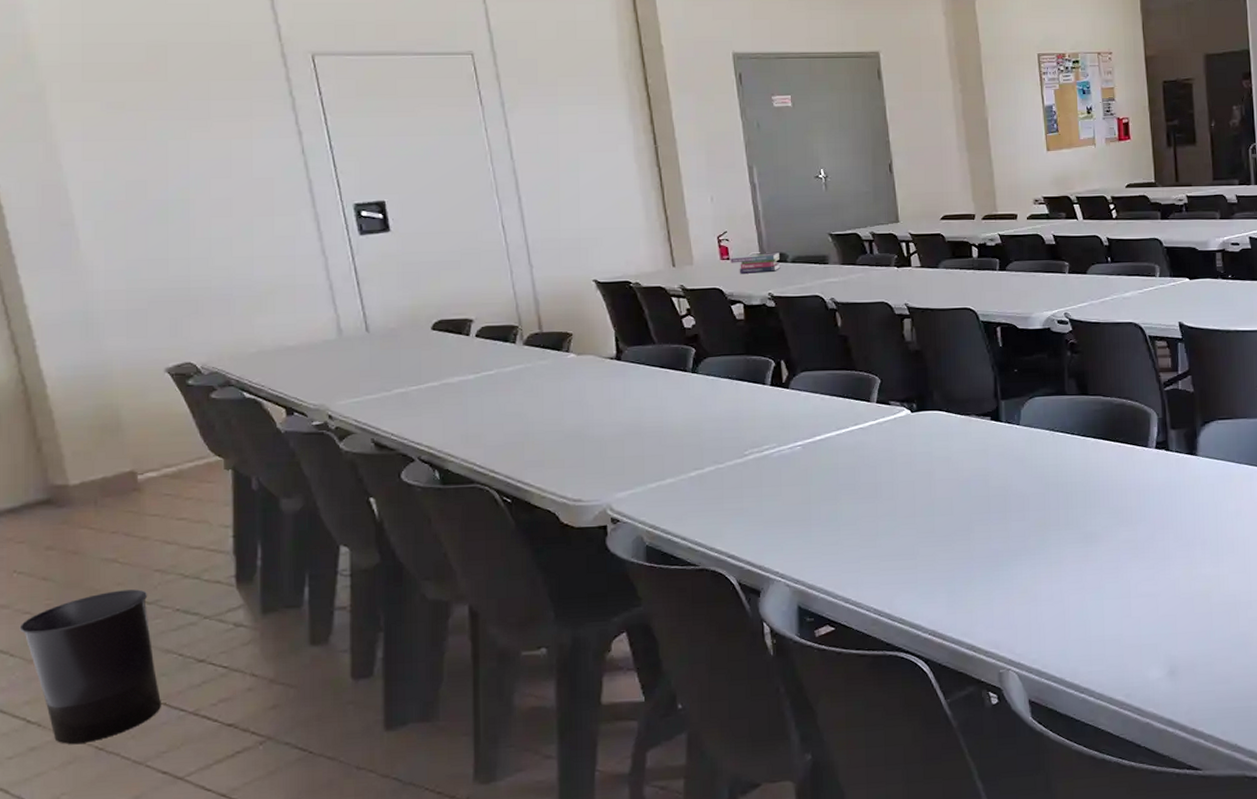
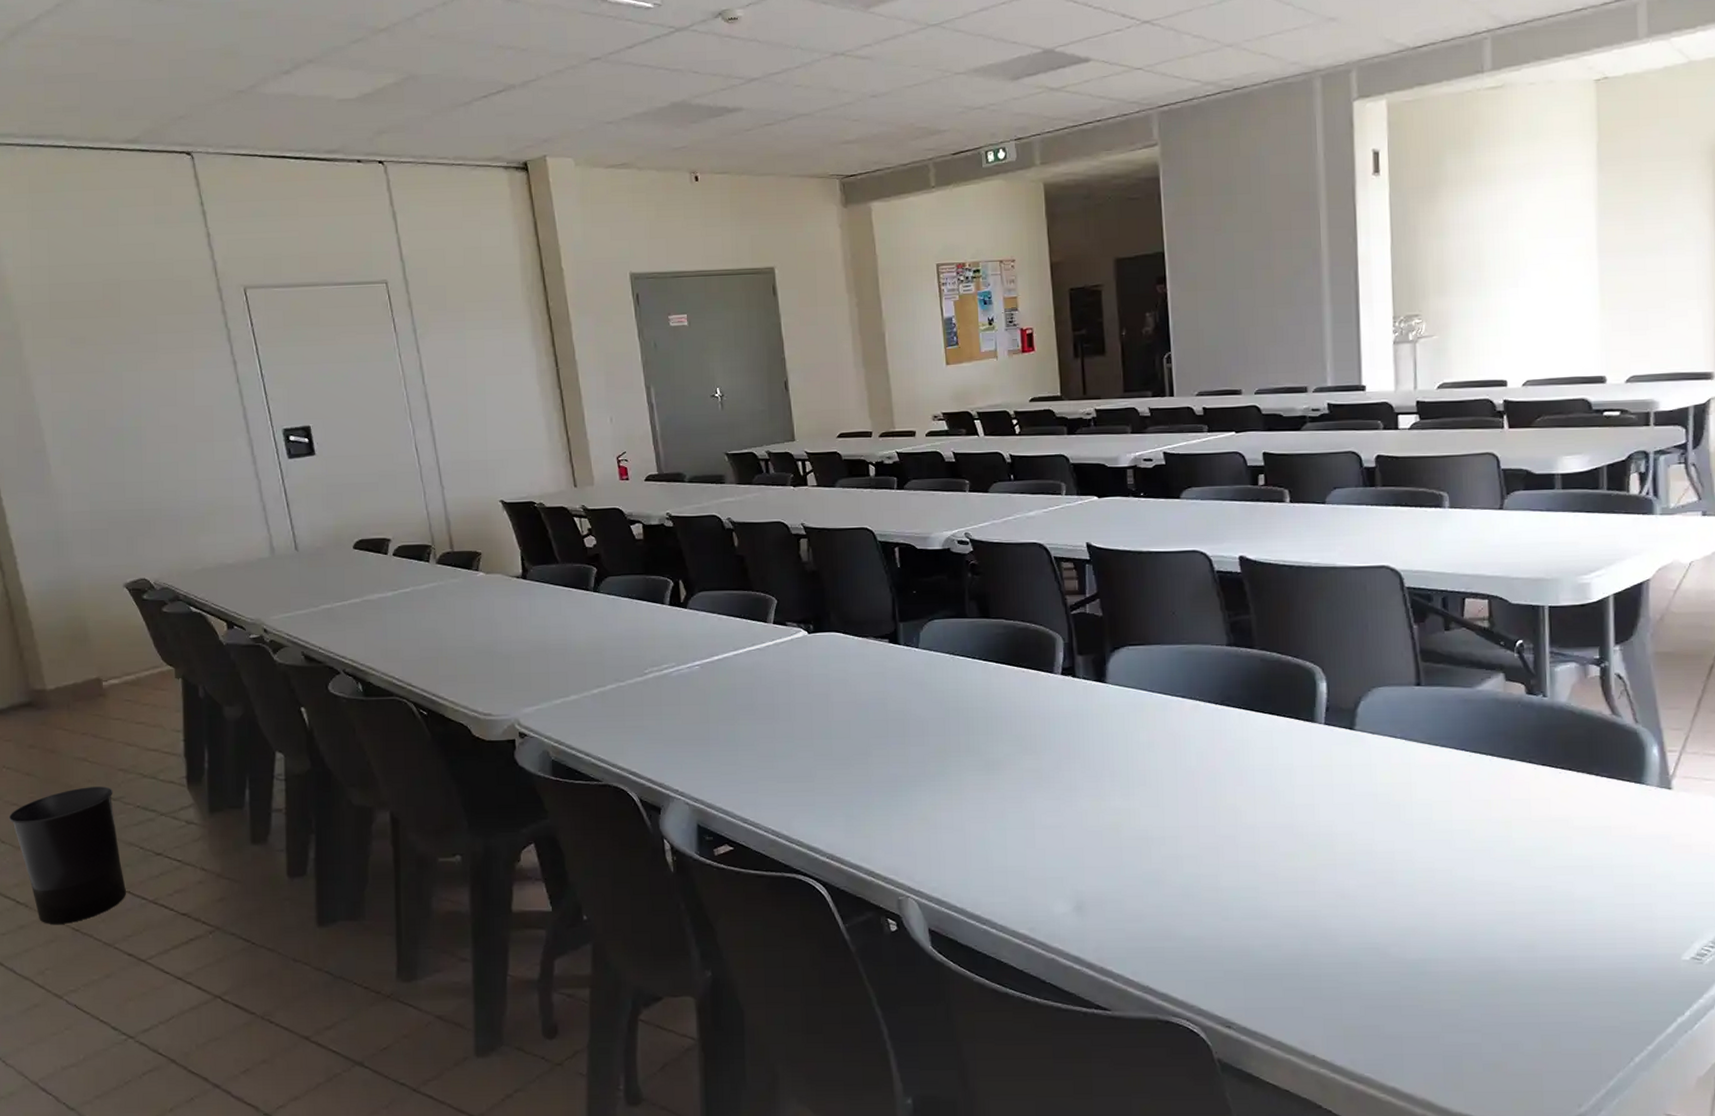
books: present [730,253,780,274] -> none [629,472,677,494]

